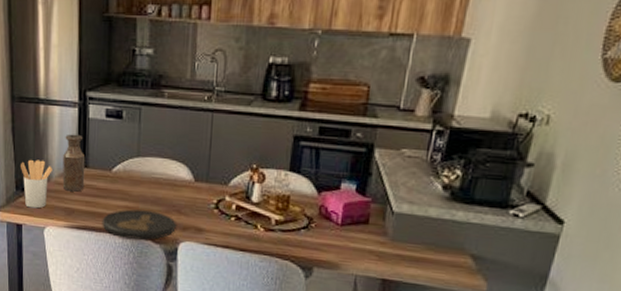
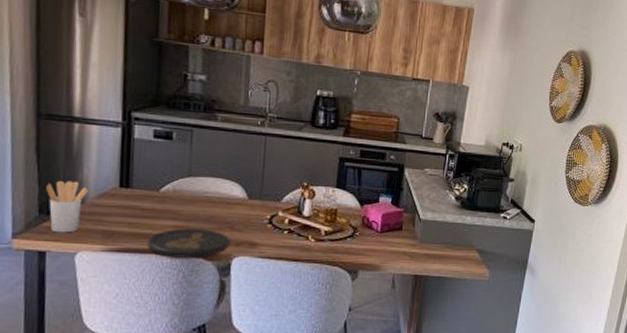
bottle: present [62,134,86,192] -> none [100,154,129,213]

